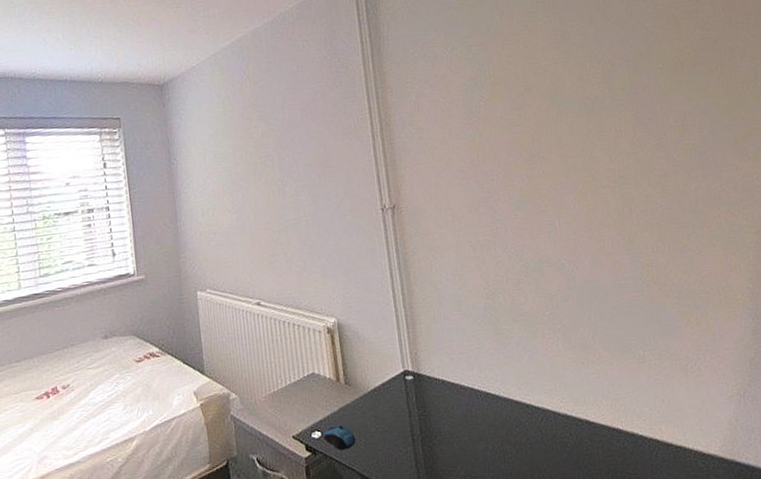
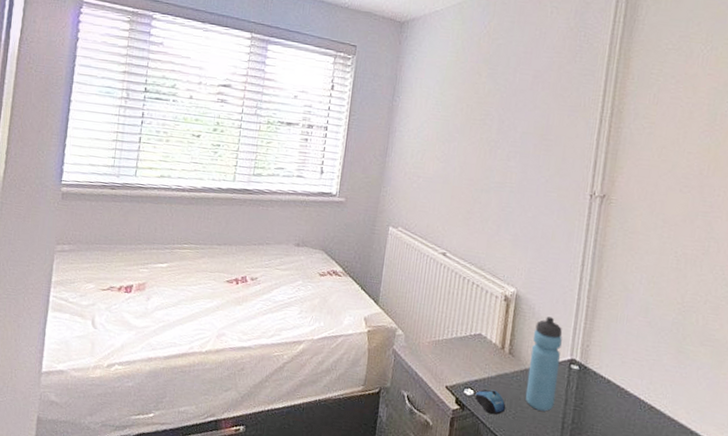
water bottle: none [363,335,400,431] -> present [525,316,563,412]

